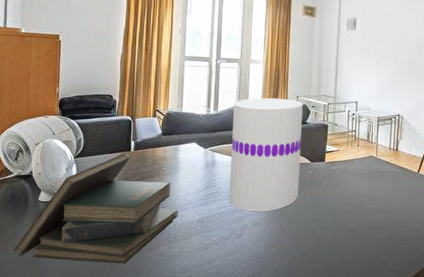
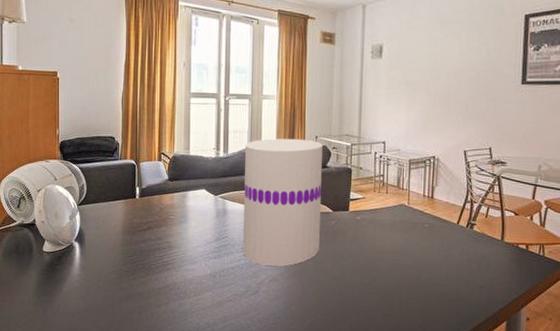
book: present [12,153,178,264] -> none [19,200,188,320]

